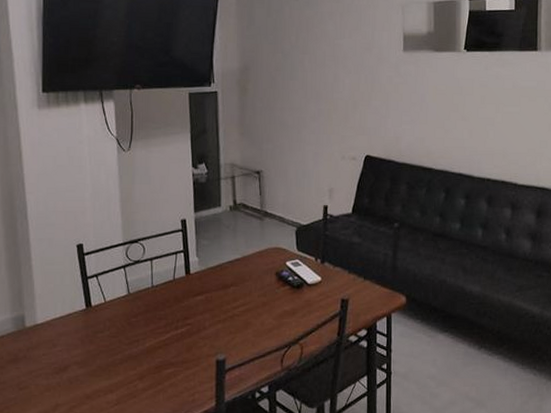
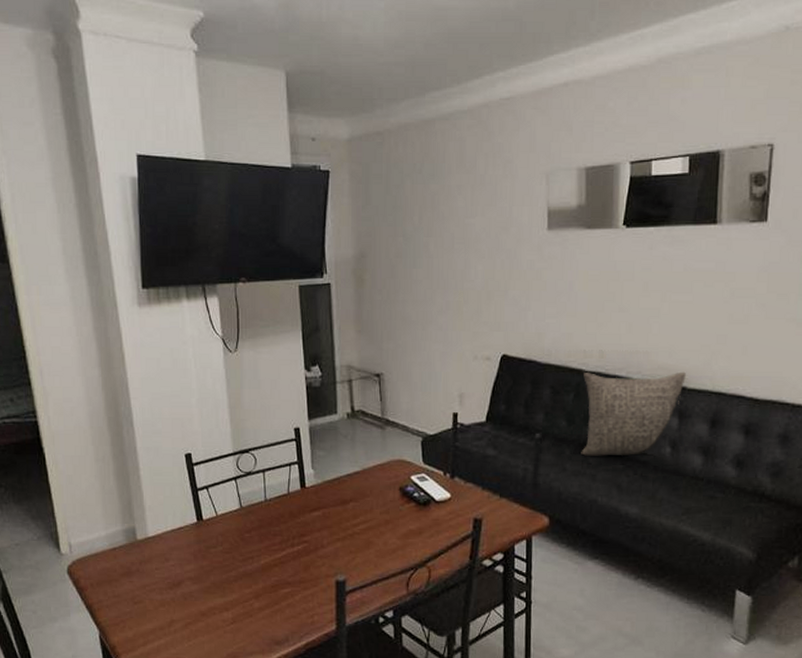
pillow: none [432,170,516,242] -> present [581,371,686,456]

